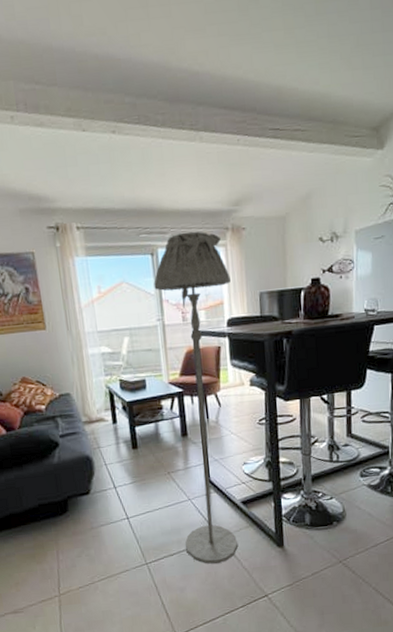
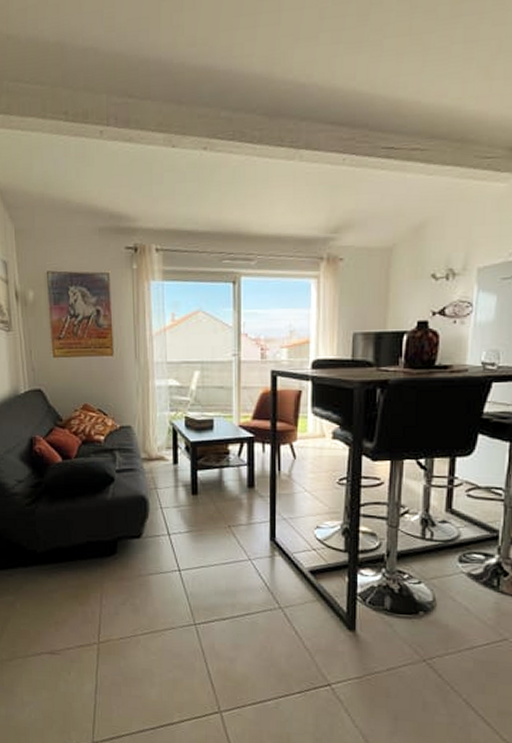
floor lamp: present [153,231,238,564] -> none [233,259,320,637]

